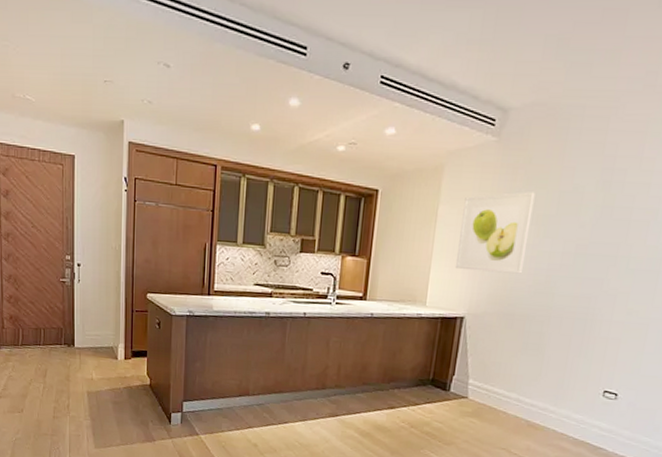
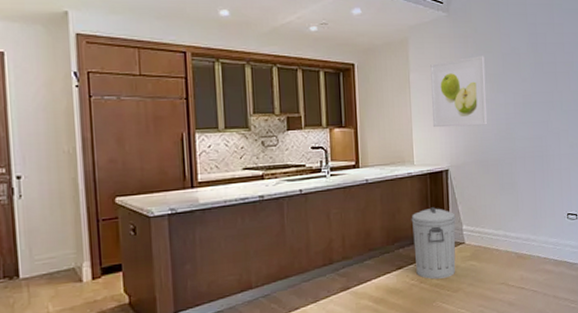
trash can: none [408,353,463,429] -> present [411,207,456,280]

